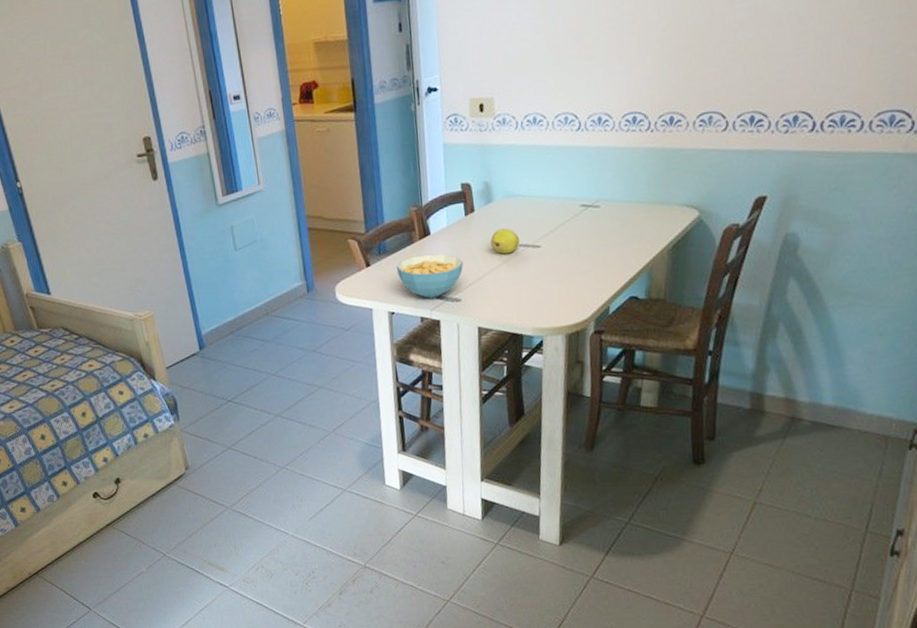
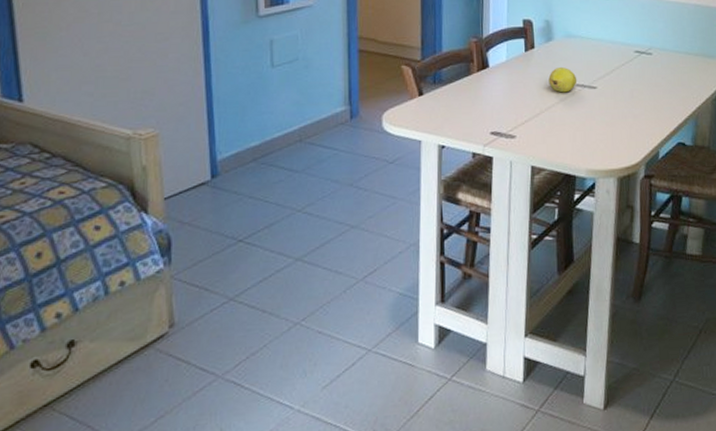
cereal bowl: present [396,254,463,299] -> none [451,87,520,133]

